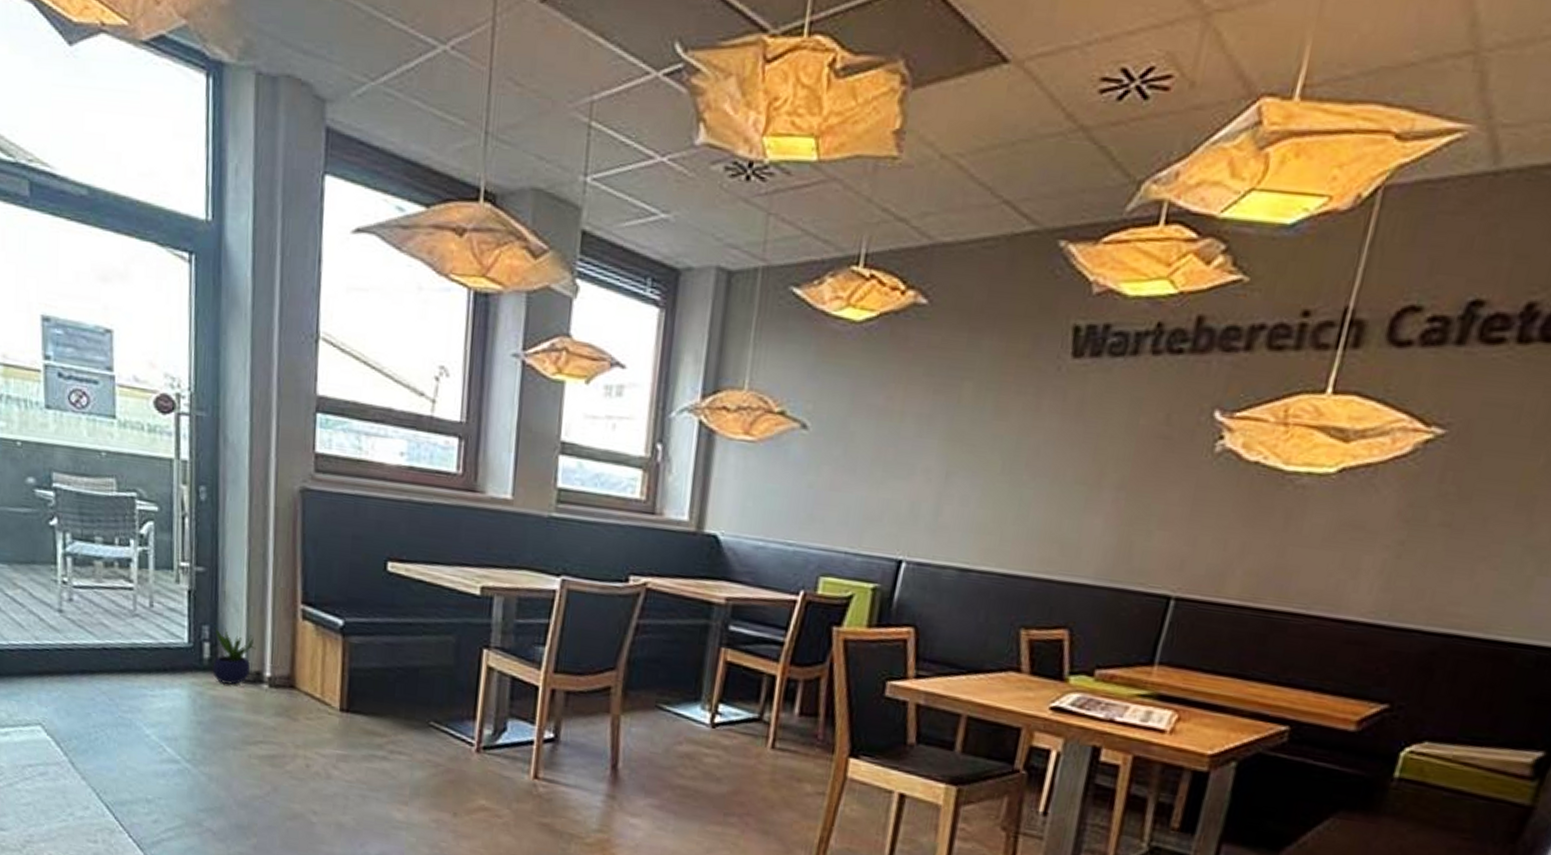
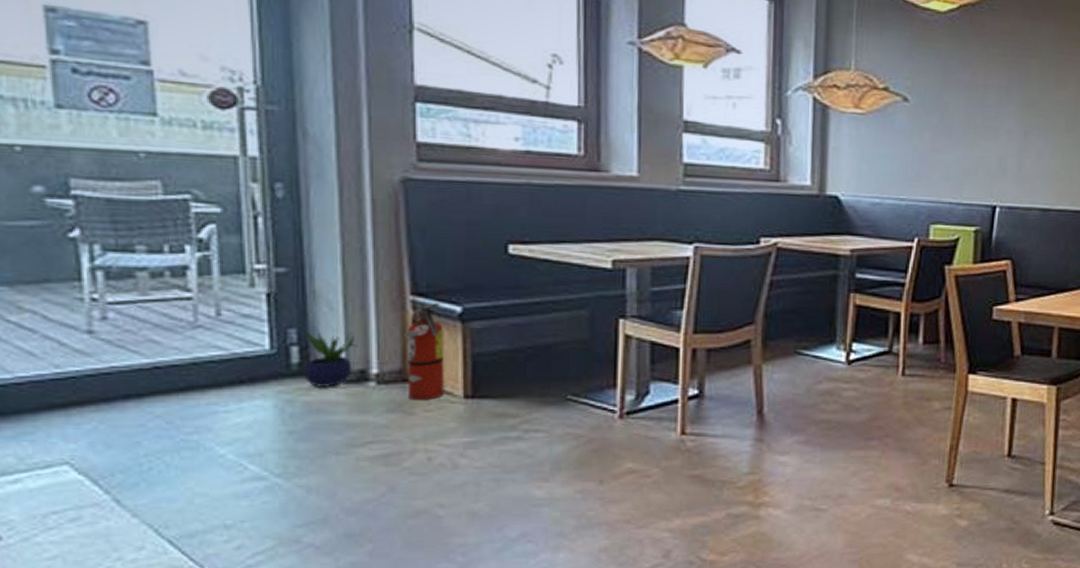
fire extinguisher: none [293,613,327,709] -> present [403,303,445,401]

